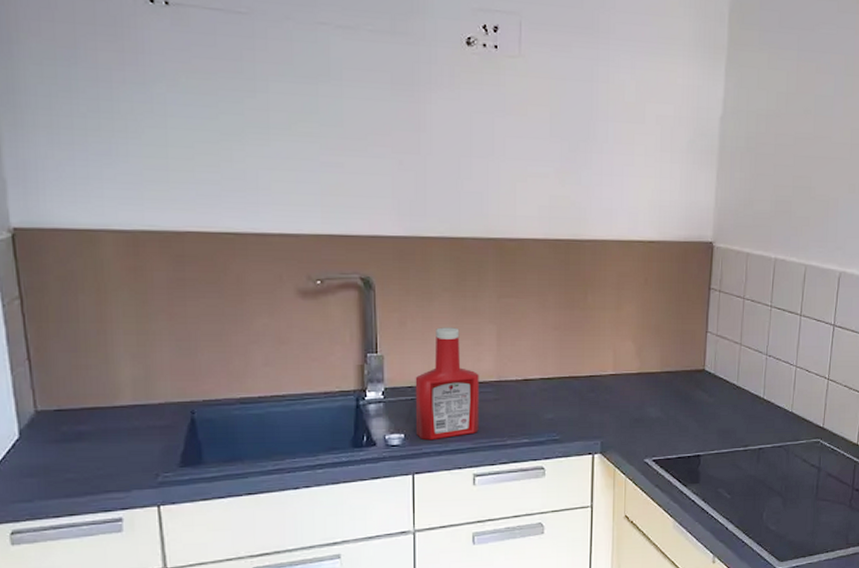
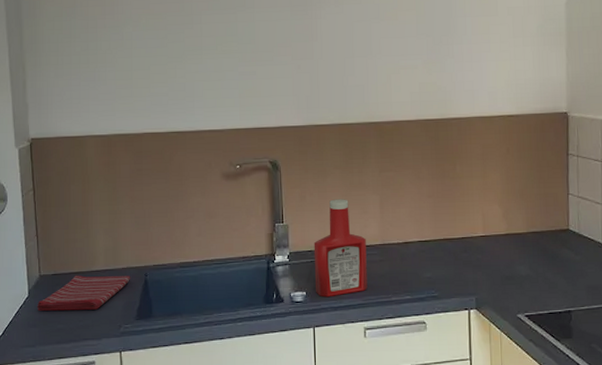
dish towel: none [32,412,172,457] -> present [36,276,131,311]

